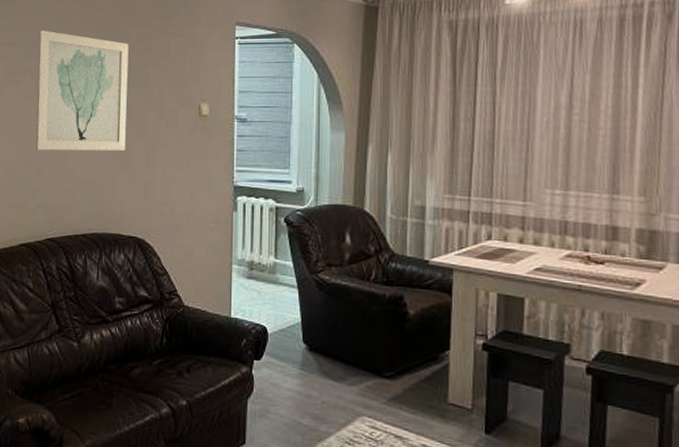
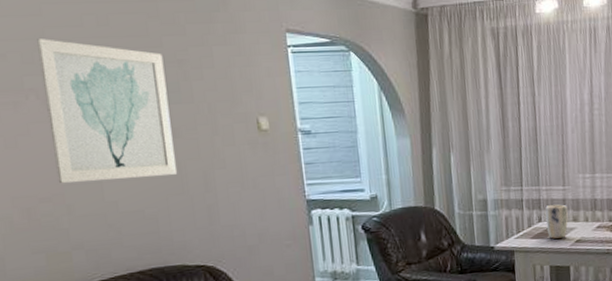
plant pot: none [496,222,527,262] -> present [545,204,568,239]

